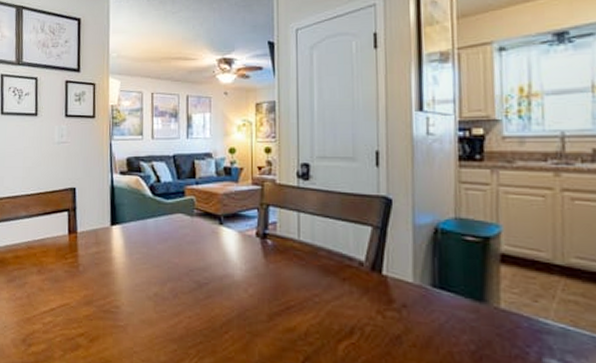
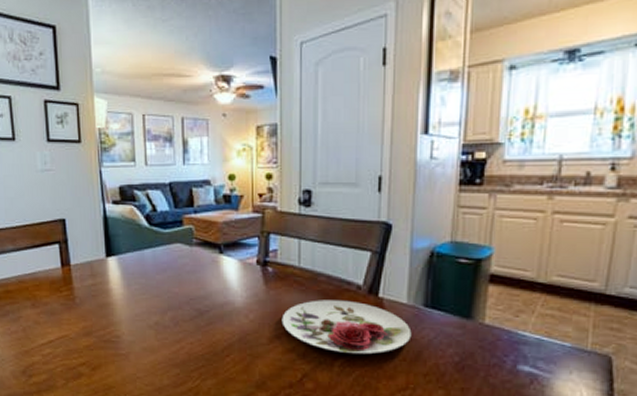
plate: none [282,275,420,338] -> present [281,300,412,355]

